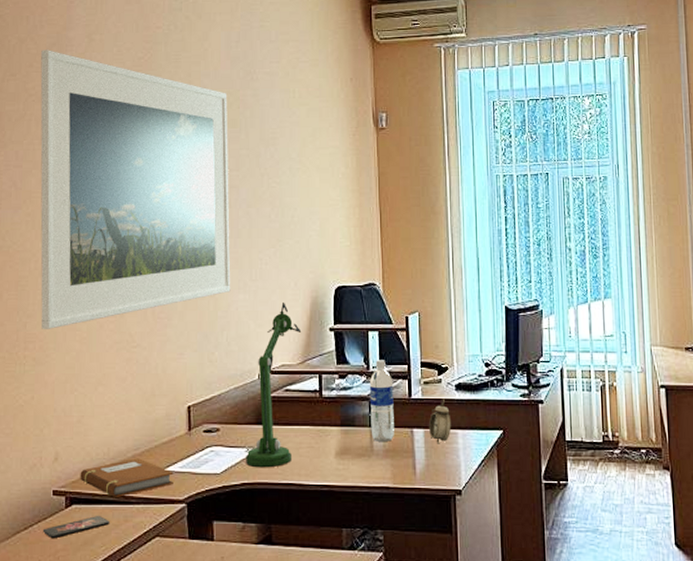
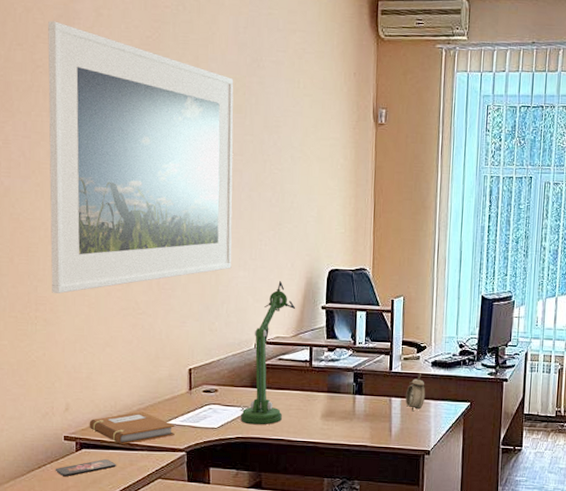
water bottle: present [369,360,394,441] -> none [354,337,377,407]

